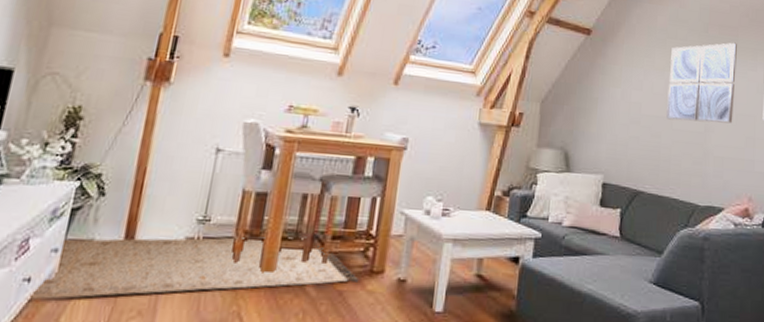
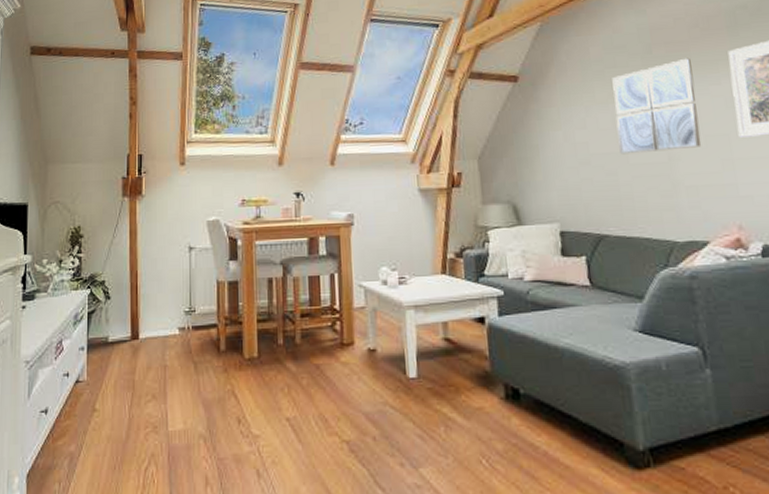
rug: present [30,236,360,300] -> none [71,317,333,390]

